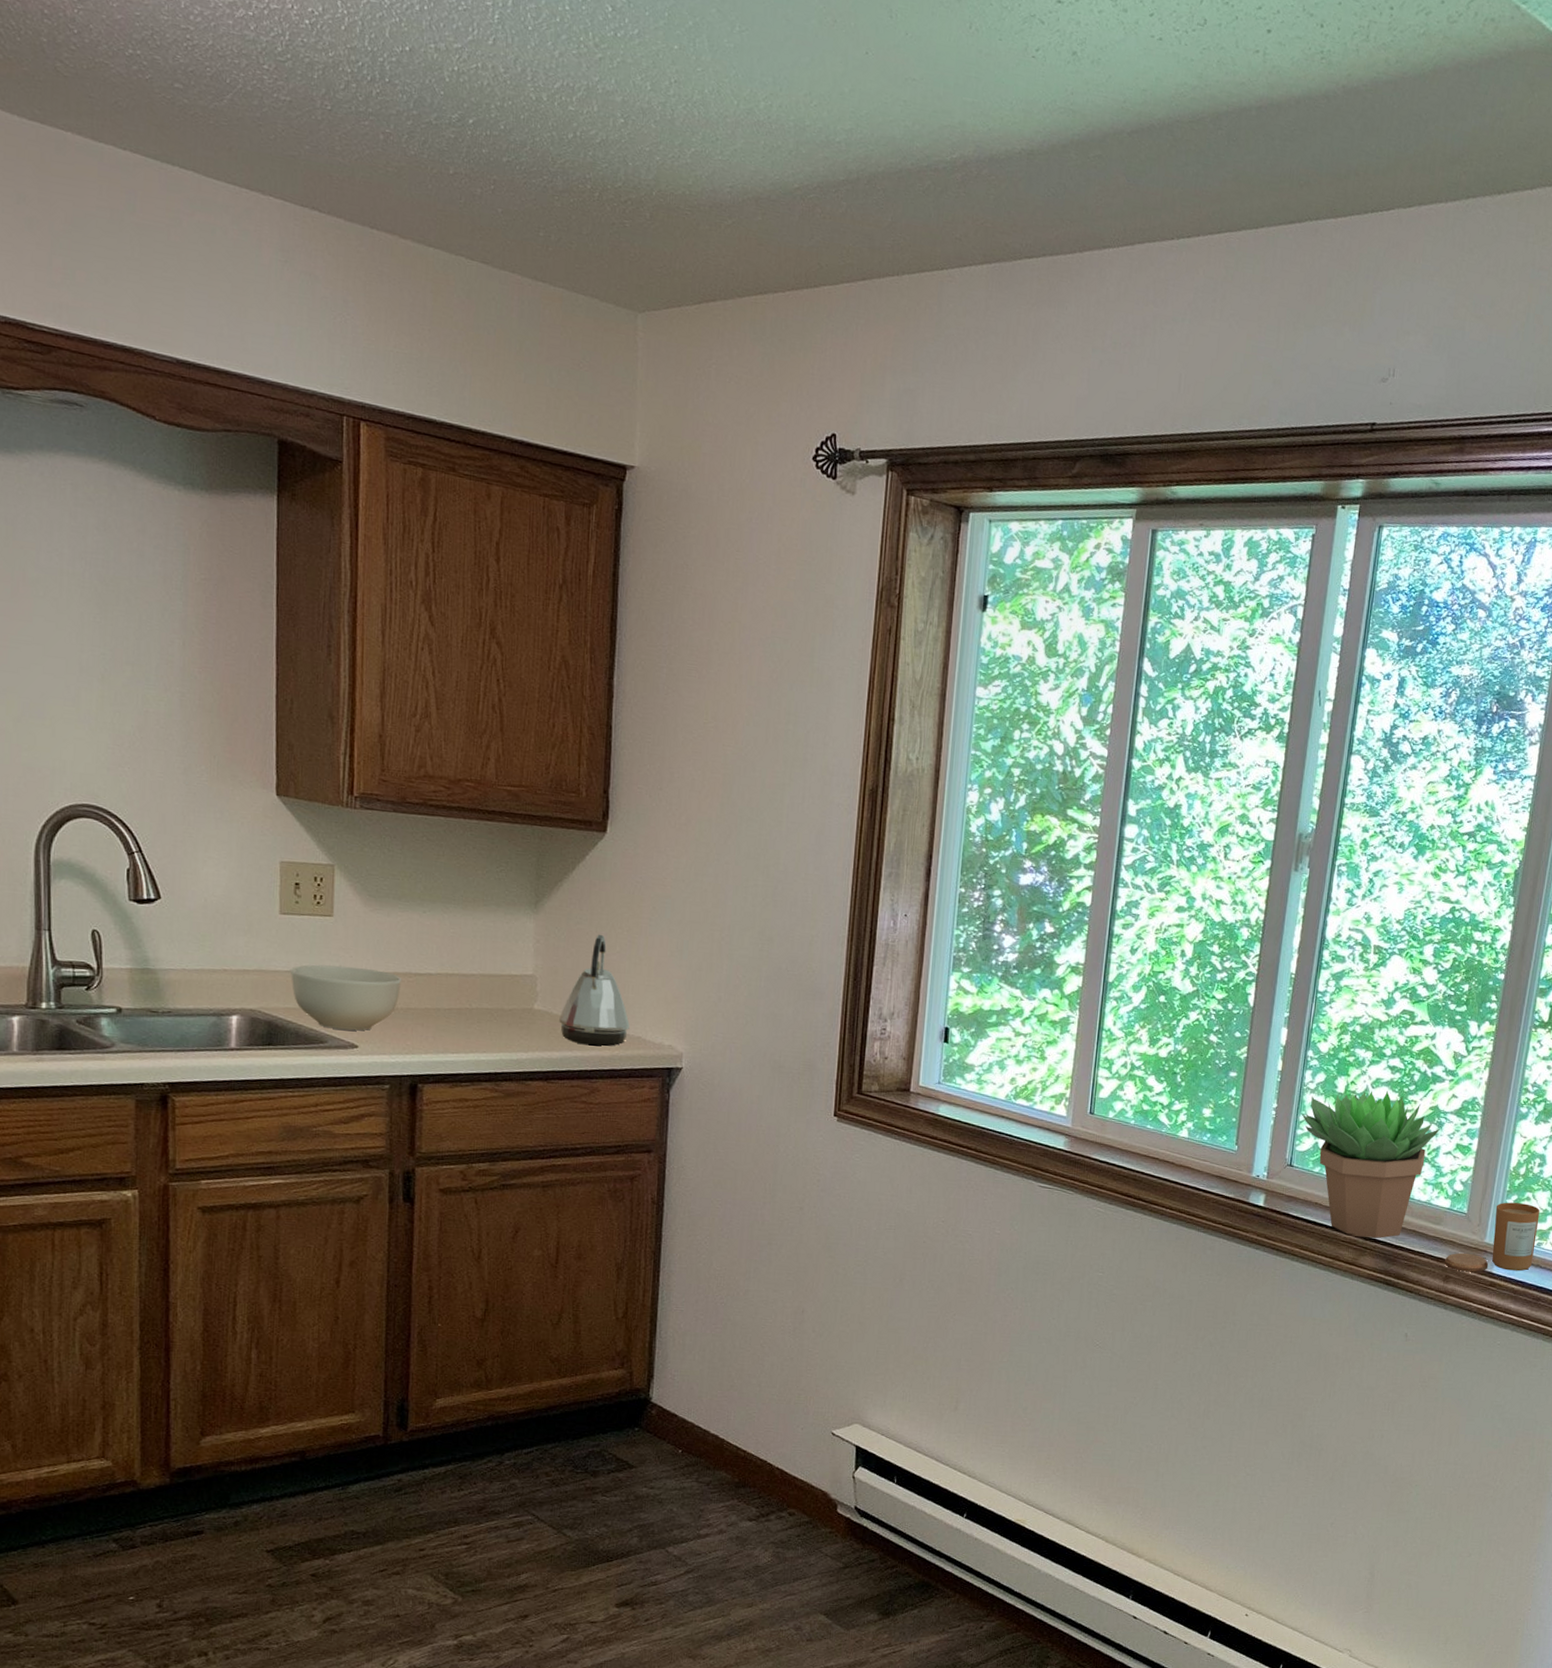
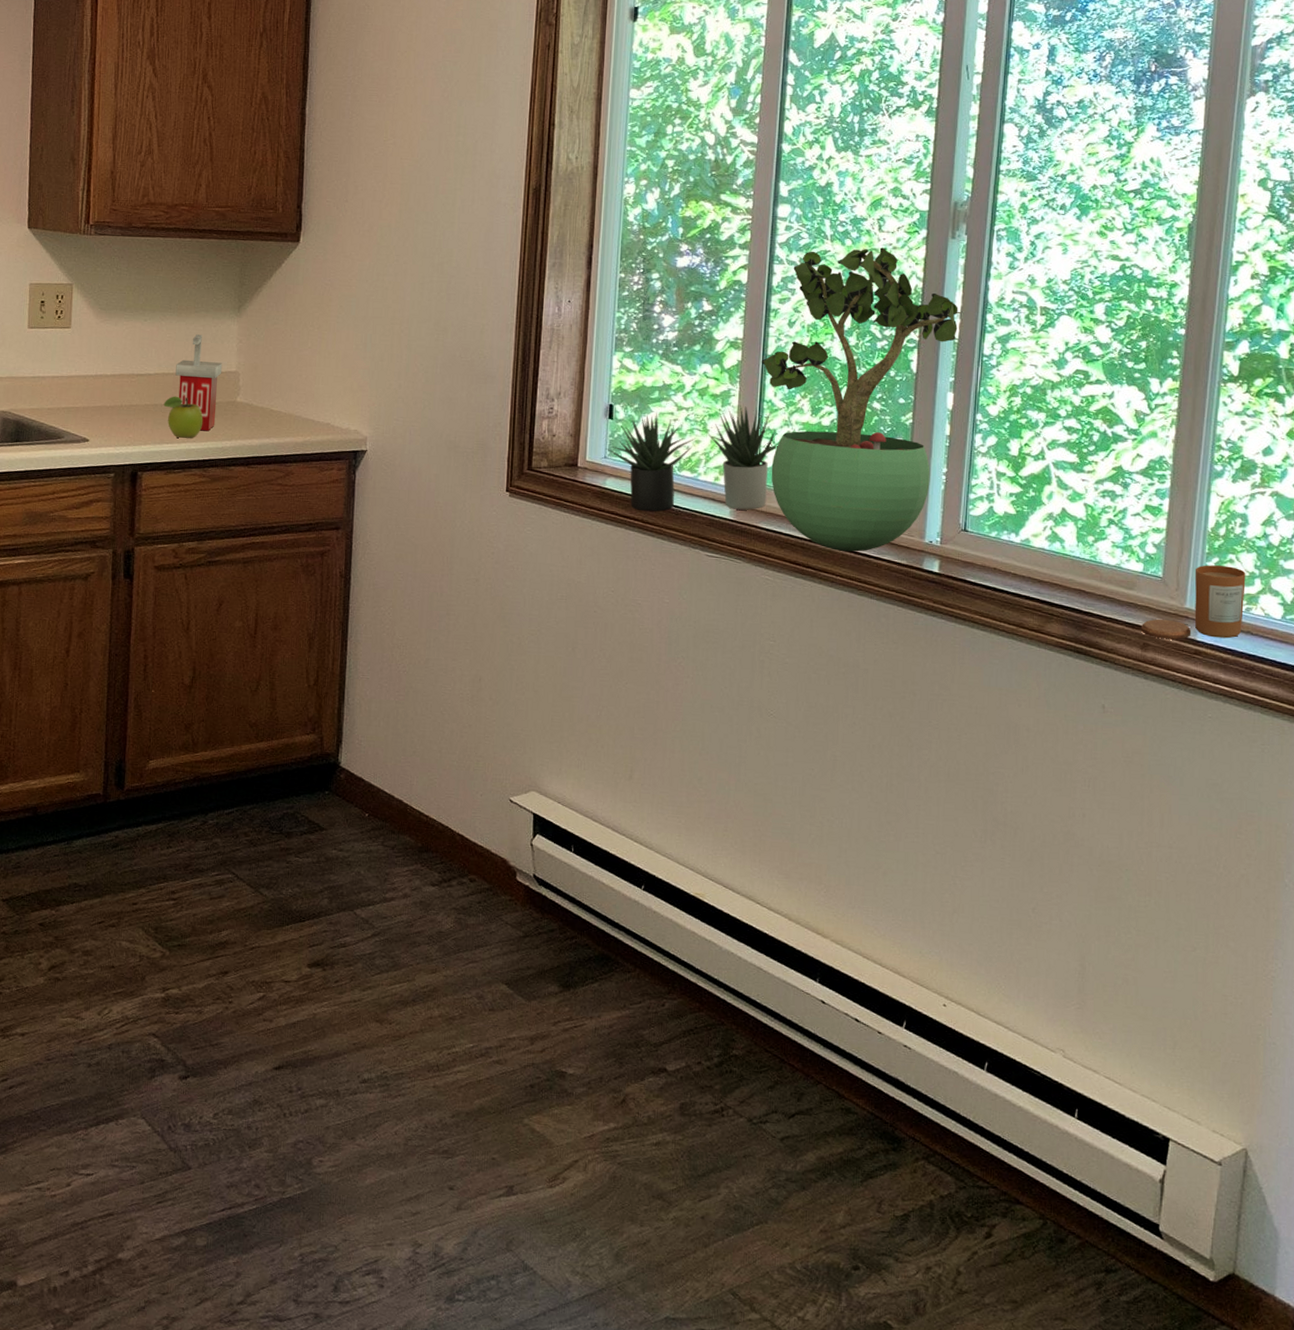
bowl: present [290,964,402,1031] -> none [35,370,127,427]
fruit: none [447,999,495,1049] -> present [163,396,203,439]
soap dispenser: none [461,931,517,1040] -> present [175,334,223,430]
kettle: present [559,934,630,1047] -> none [258,332,320,433]
succulent plant: none [940,1034,1115,1141] -> present [606,406,778,513]
potted plant: none [1101,875,1300,1186] -> present [761,247,962,553]
succulent plant: present [1301,1091,1441,1239] -> none [973,452,1127,605]

